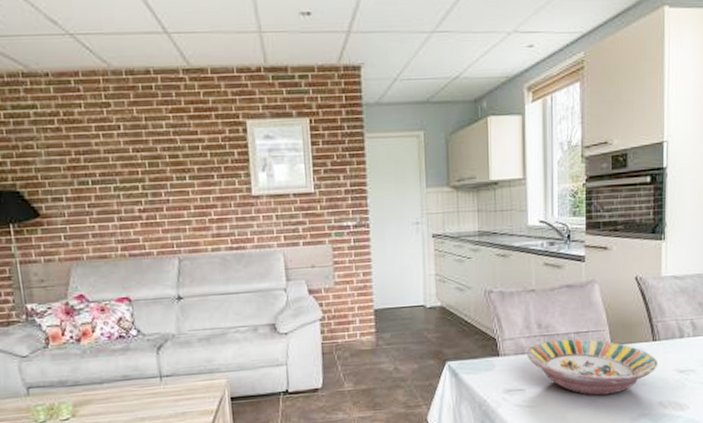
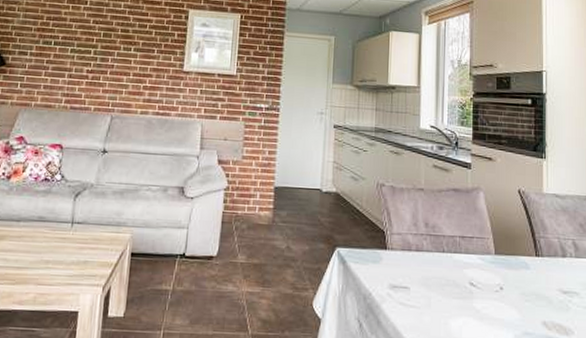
serving bowl: present [526,339,659,396] -> none [413,241,542,306]

